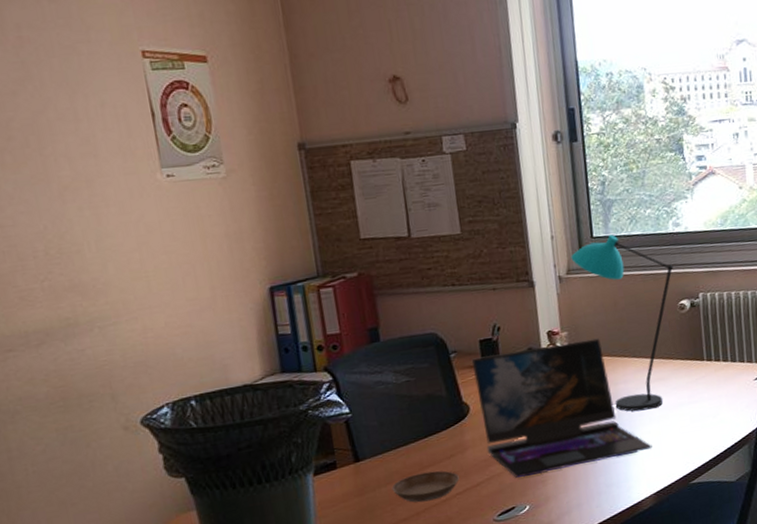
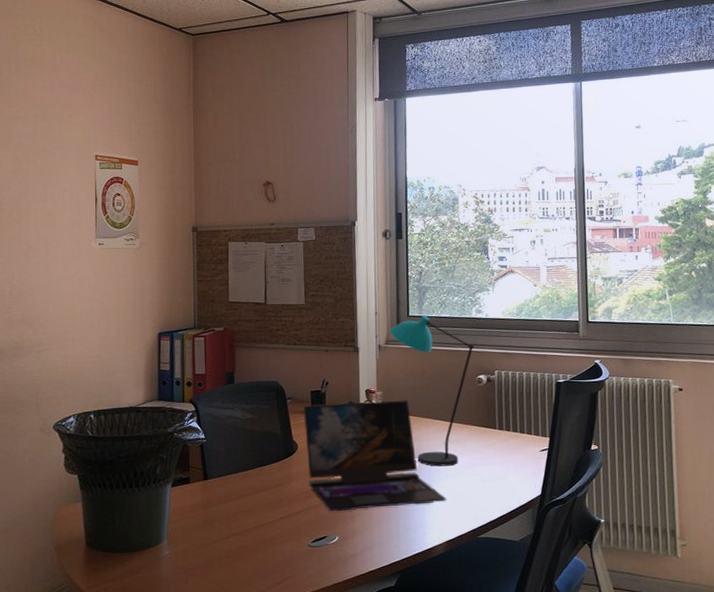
saucer: present [391,470,459,502] -> none [229,496,284,521]

